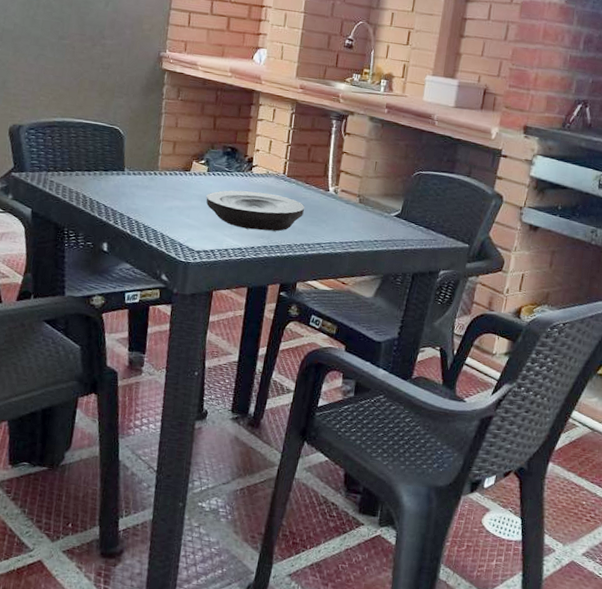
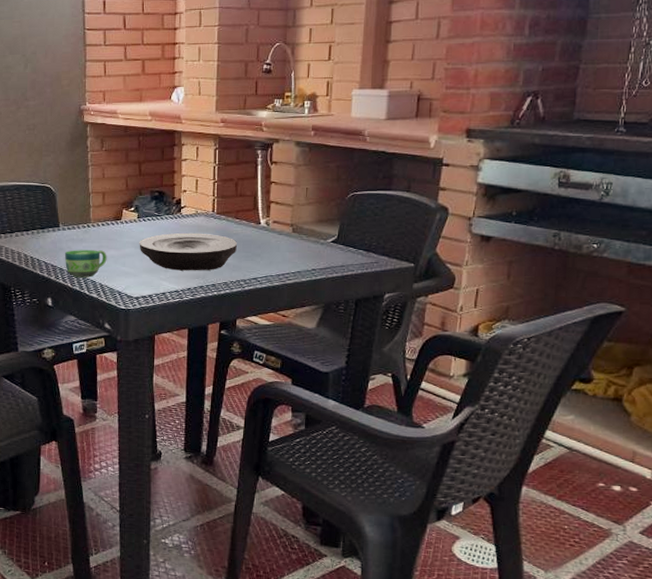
cup: none [126,196,172,226] -> present [64,250,107,278]

